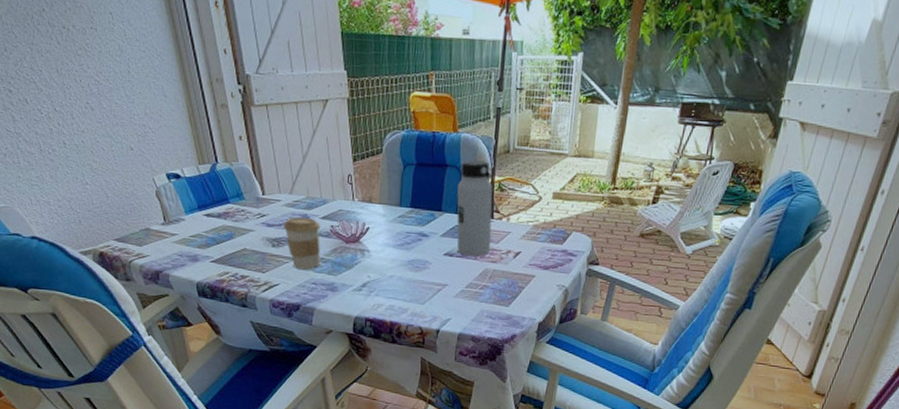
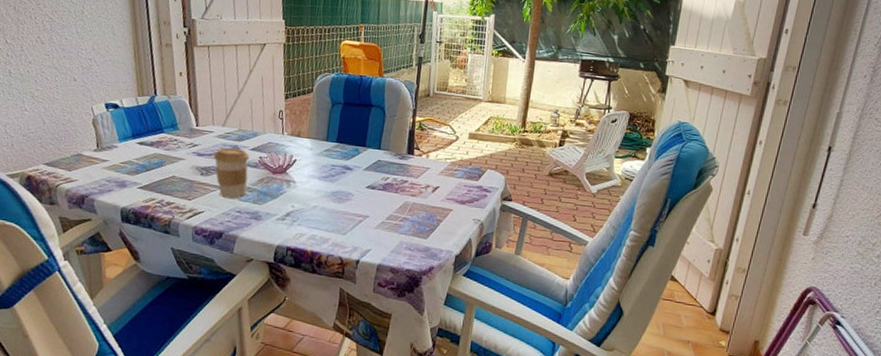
water bottle: present [457,160,493,256] -> none [379,101,414,190]

